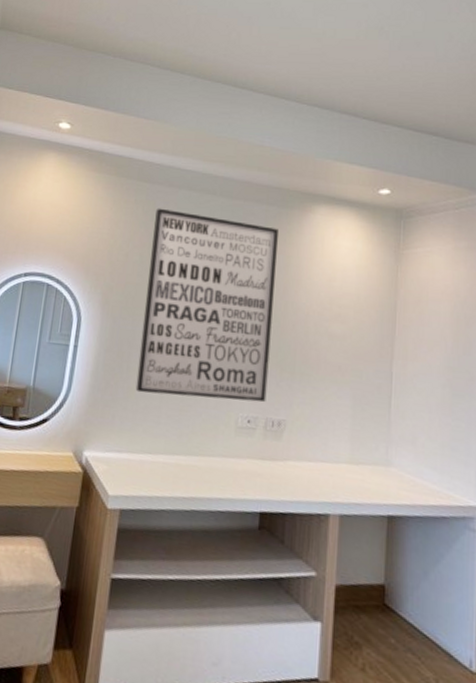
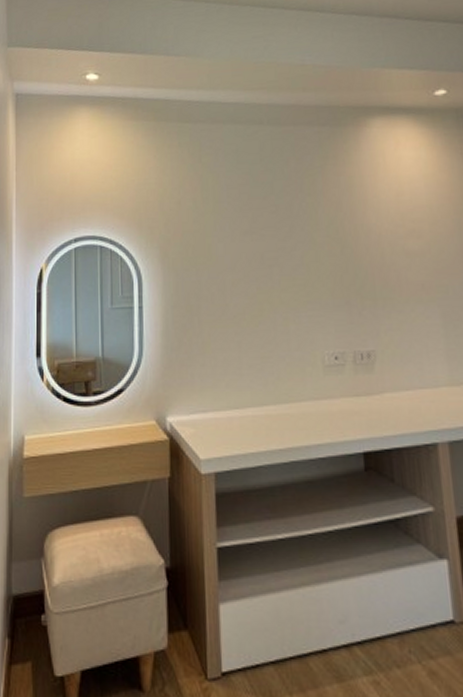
wall art: present [135,208,278,403] -> none [203,147,351,346]

